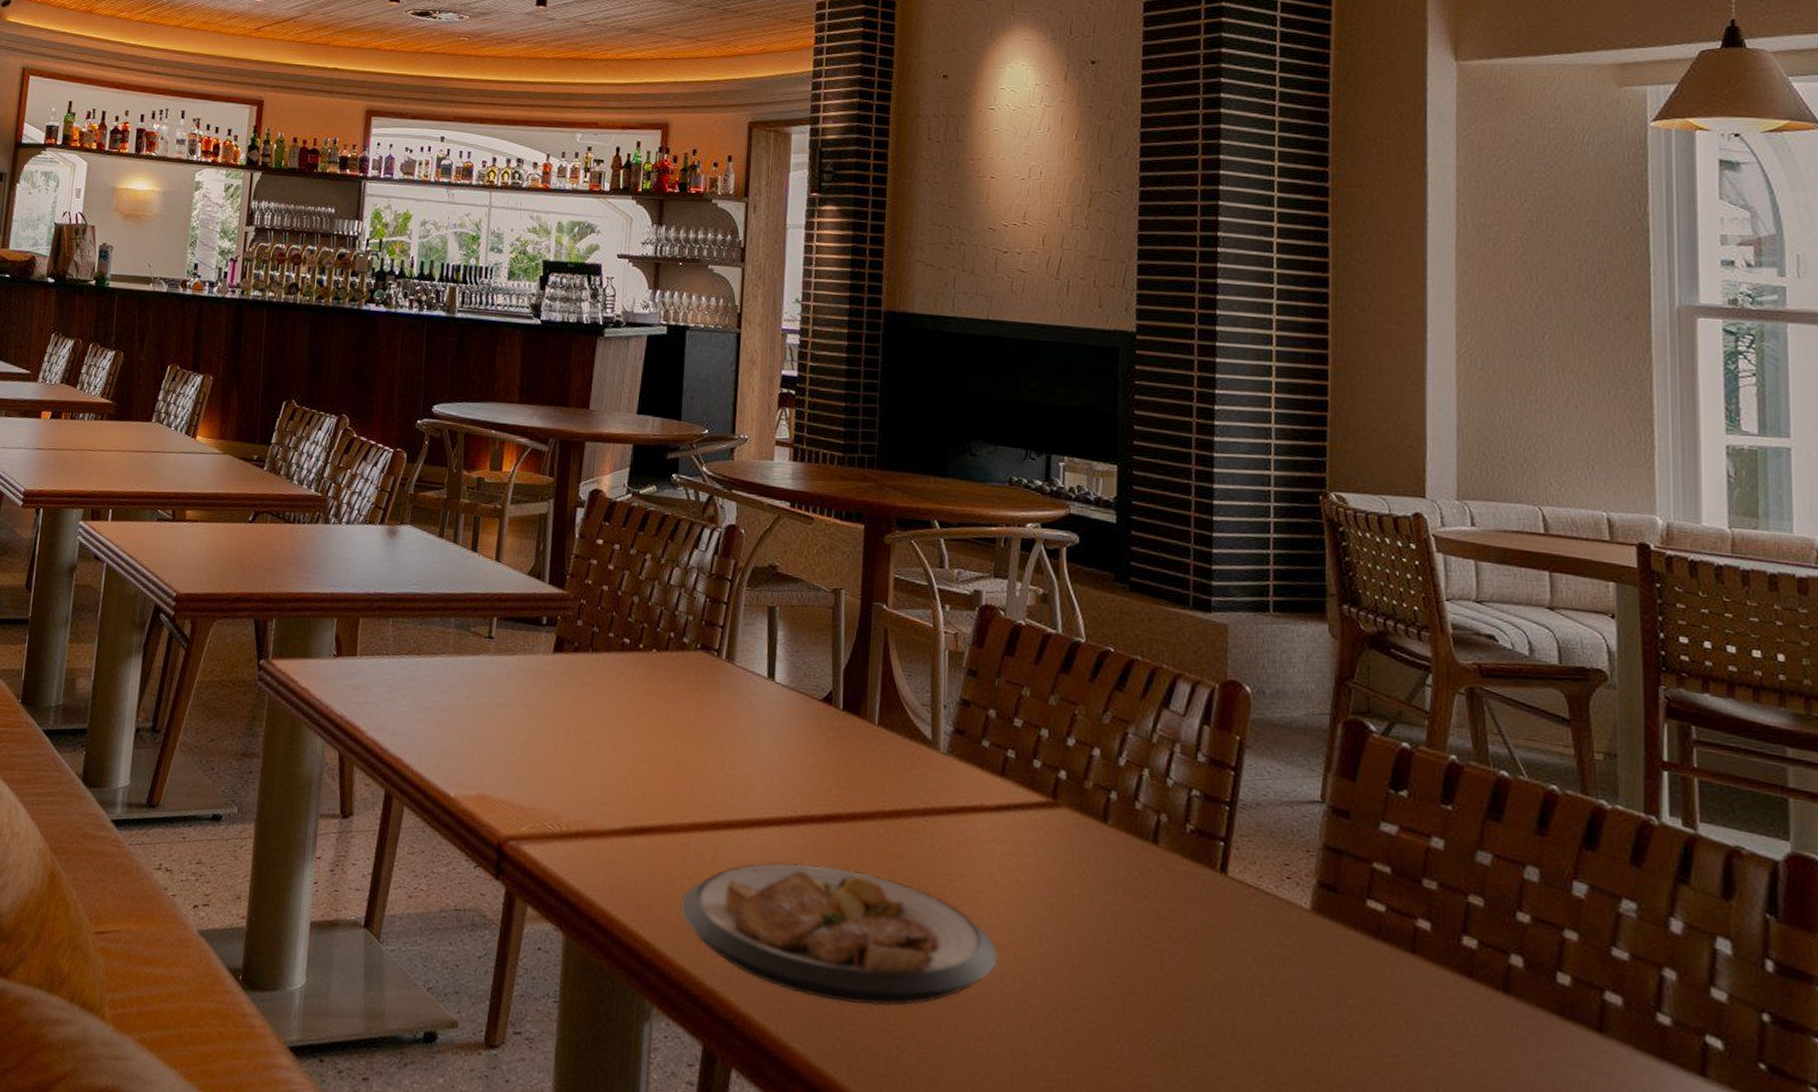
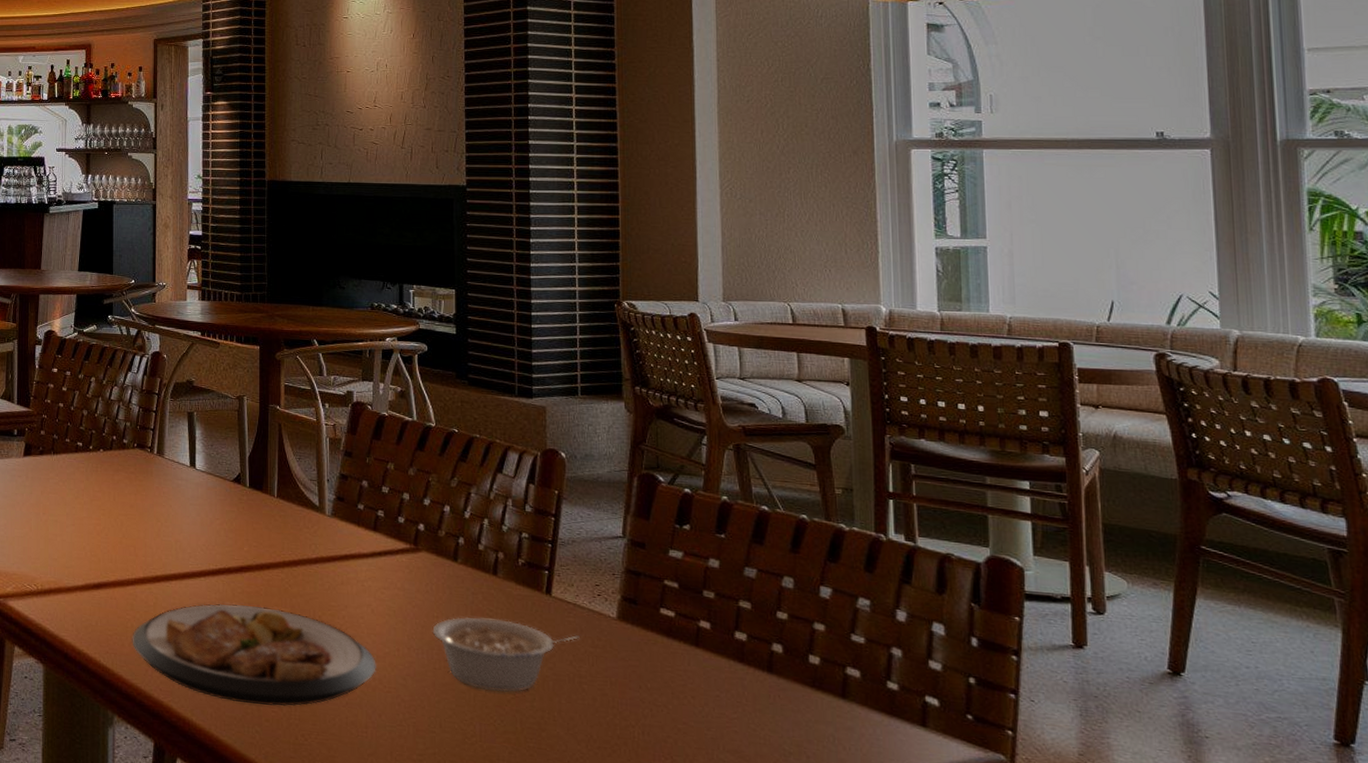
legume: none [1072,897,1262,1003] -> present [432,616,580,693]

